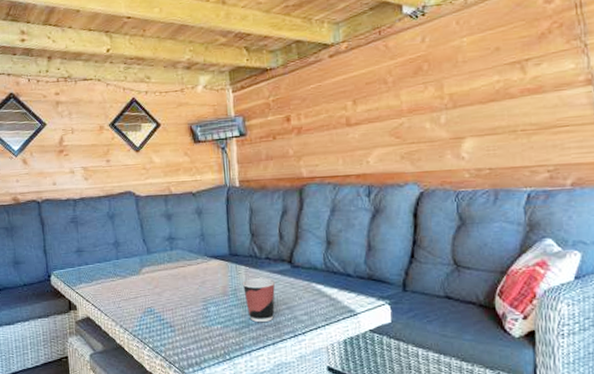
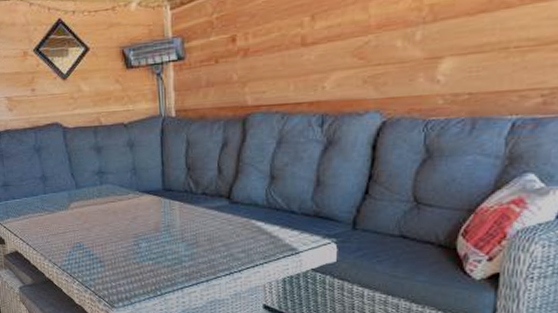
cup: present [242,278,276,323] -> none [175,214,212,260]

